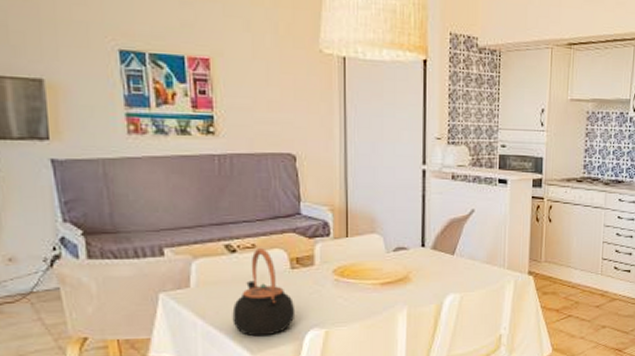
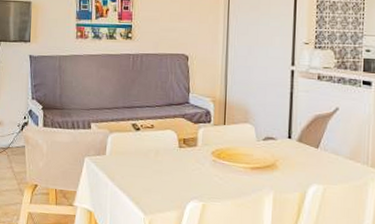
teapot: present [232,248,296,337] -> none [133,129,180,202]

